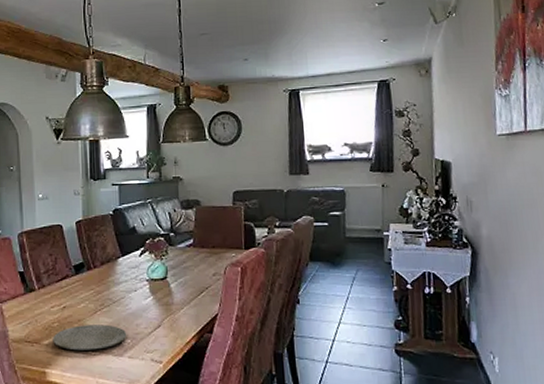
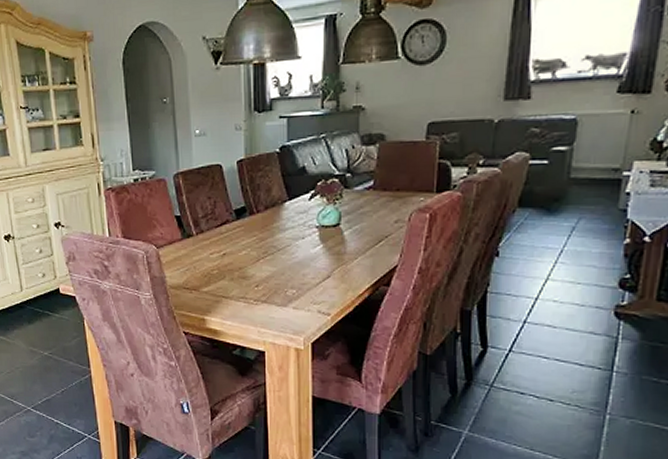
plate: present [53,324,127,351] -> none [212,273,292,299]

